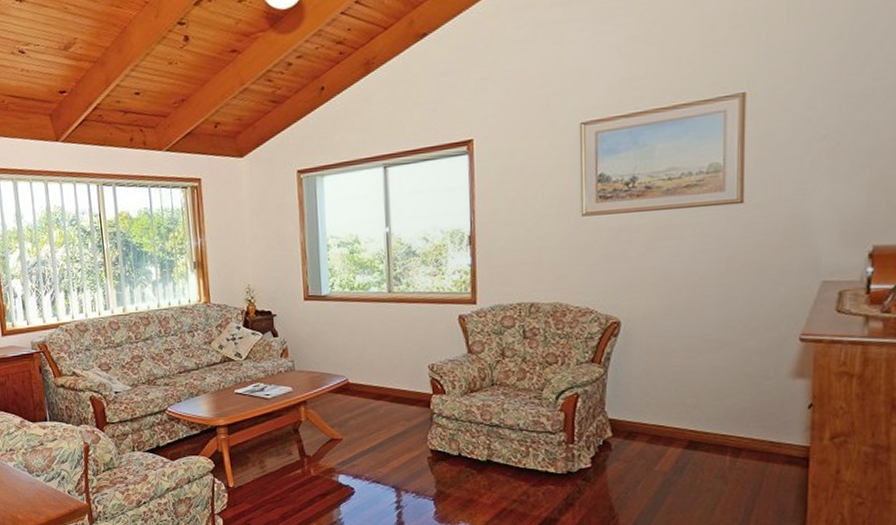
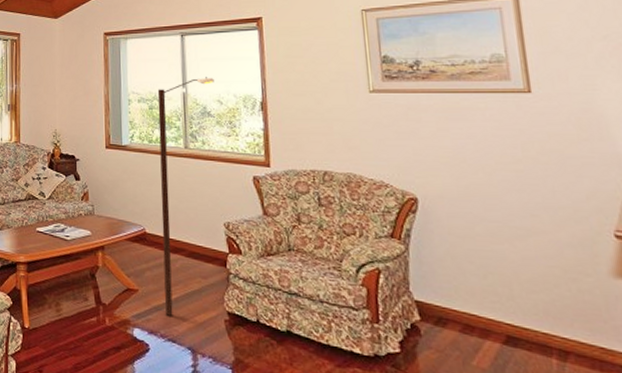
street lamp: none [358,212,420,461] -> present [157,77,214,317]

